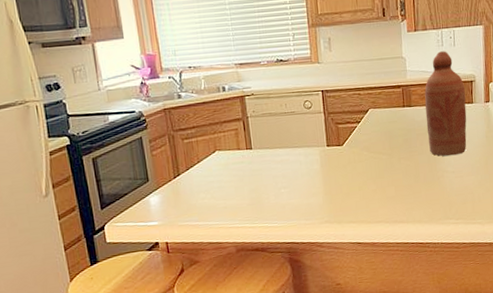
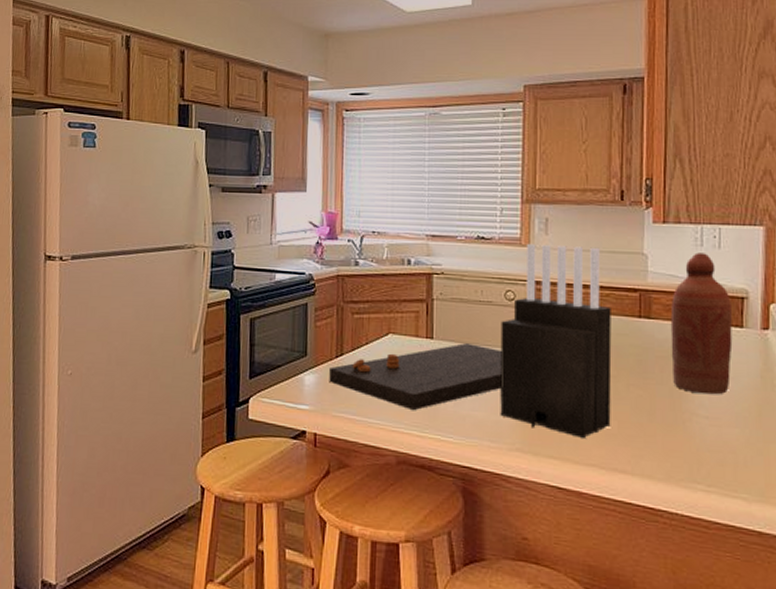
cutting board: none [170,148,310,209] -> present [329,343,502,411]
knife block: none [303,56,390,204] -> present [500,243,612,438]

